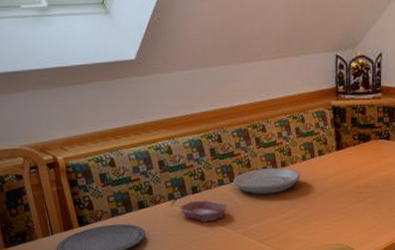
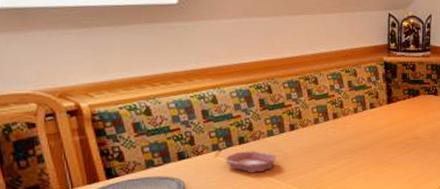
plate: present [233,167,300,194] -> none [283,119,352,145]

